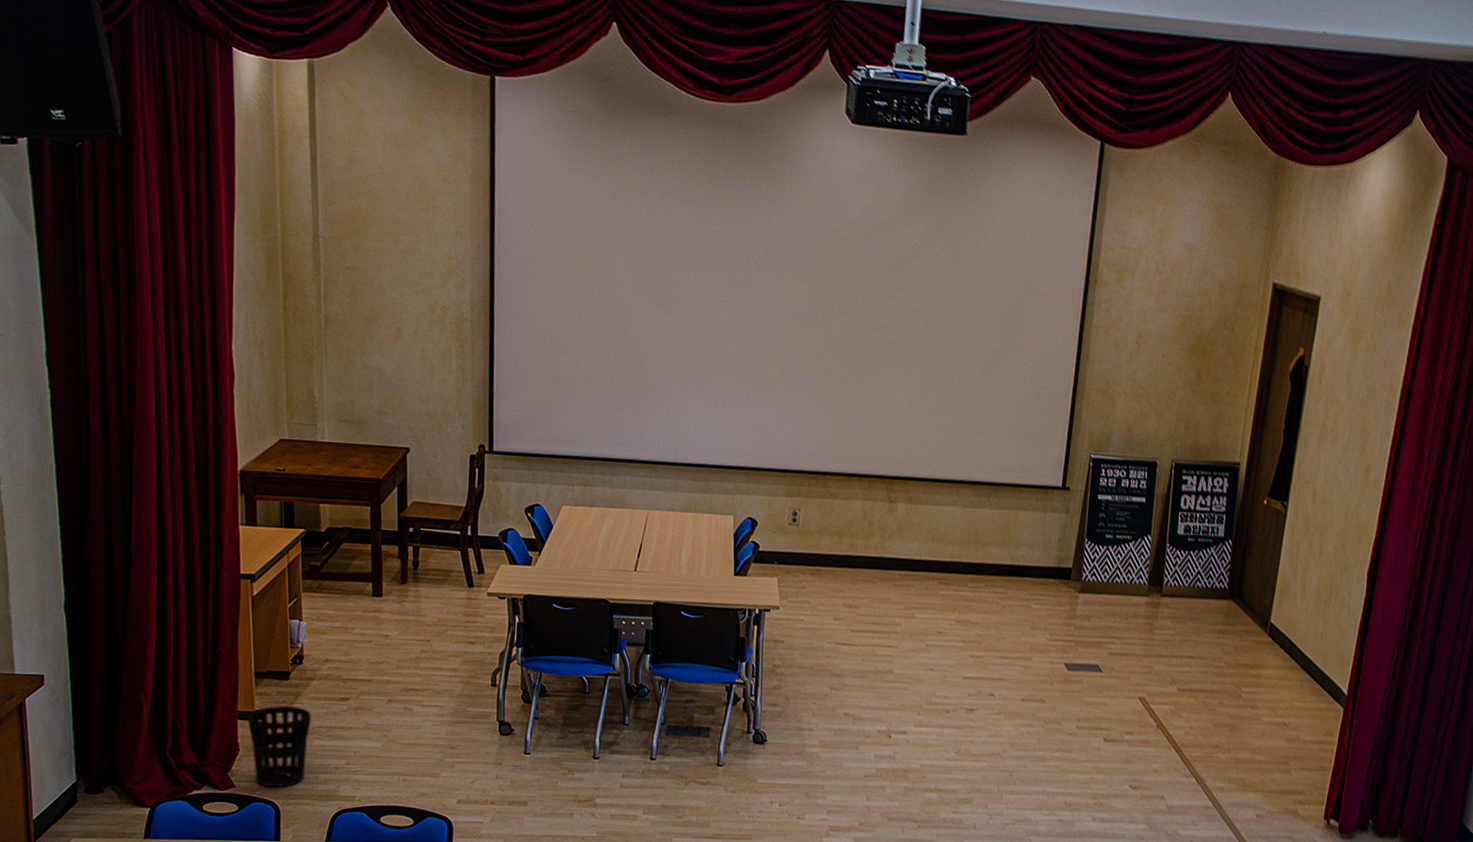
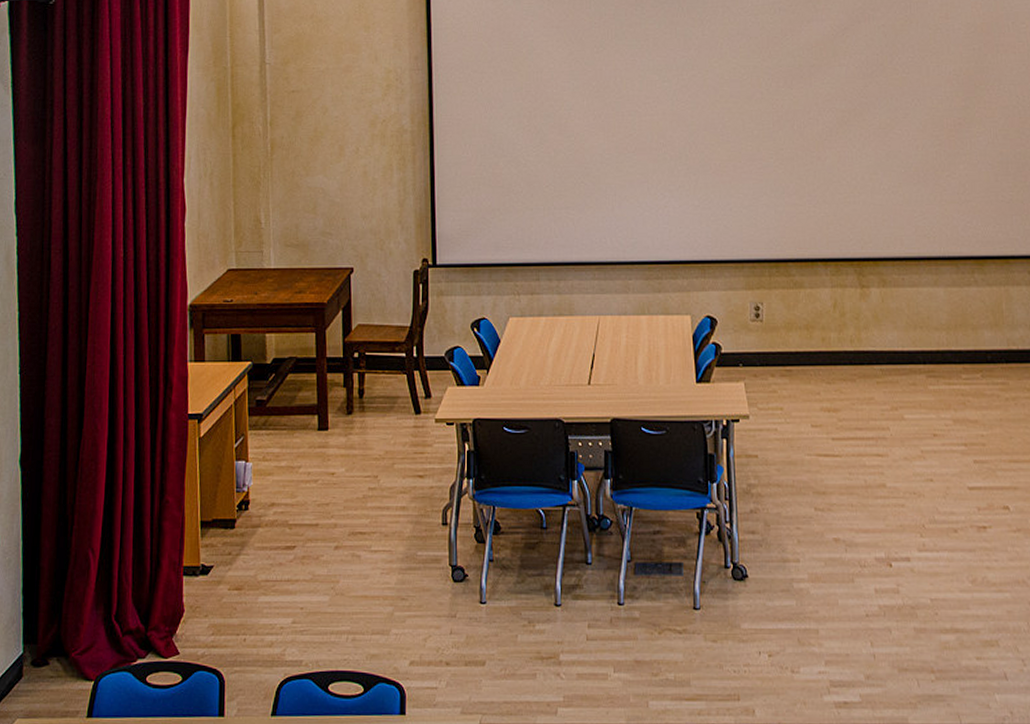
wastebasket: present [247,706,311,787] -> none [192,558,257,652]

